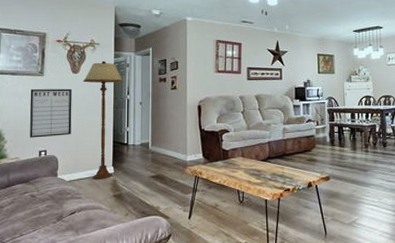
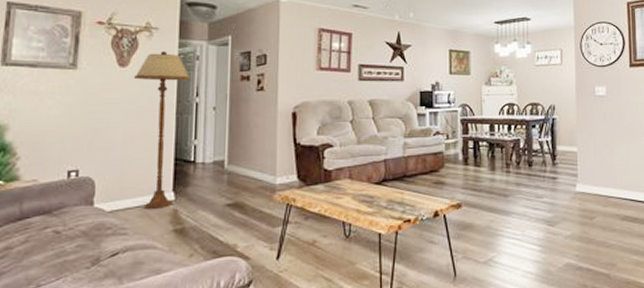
writing board: present [29,88,73,138] -> none [54,87,118,153]

